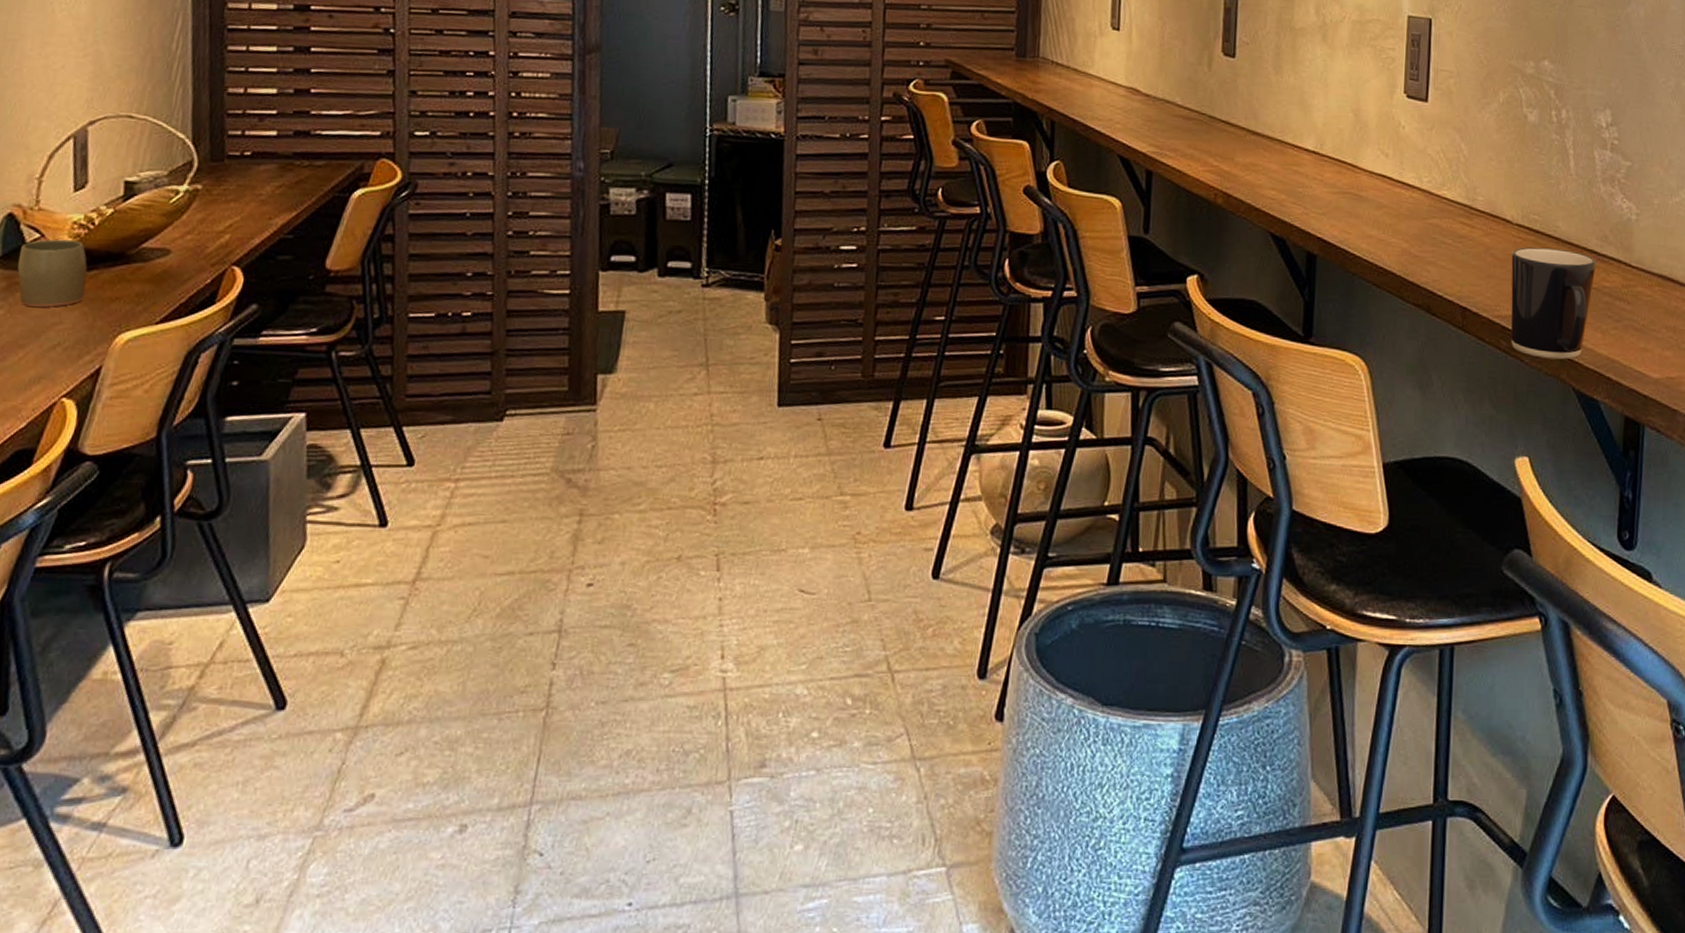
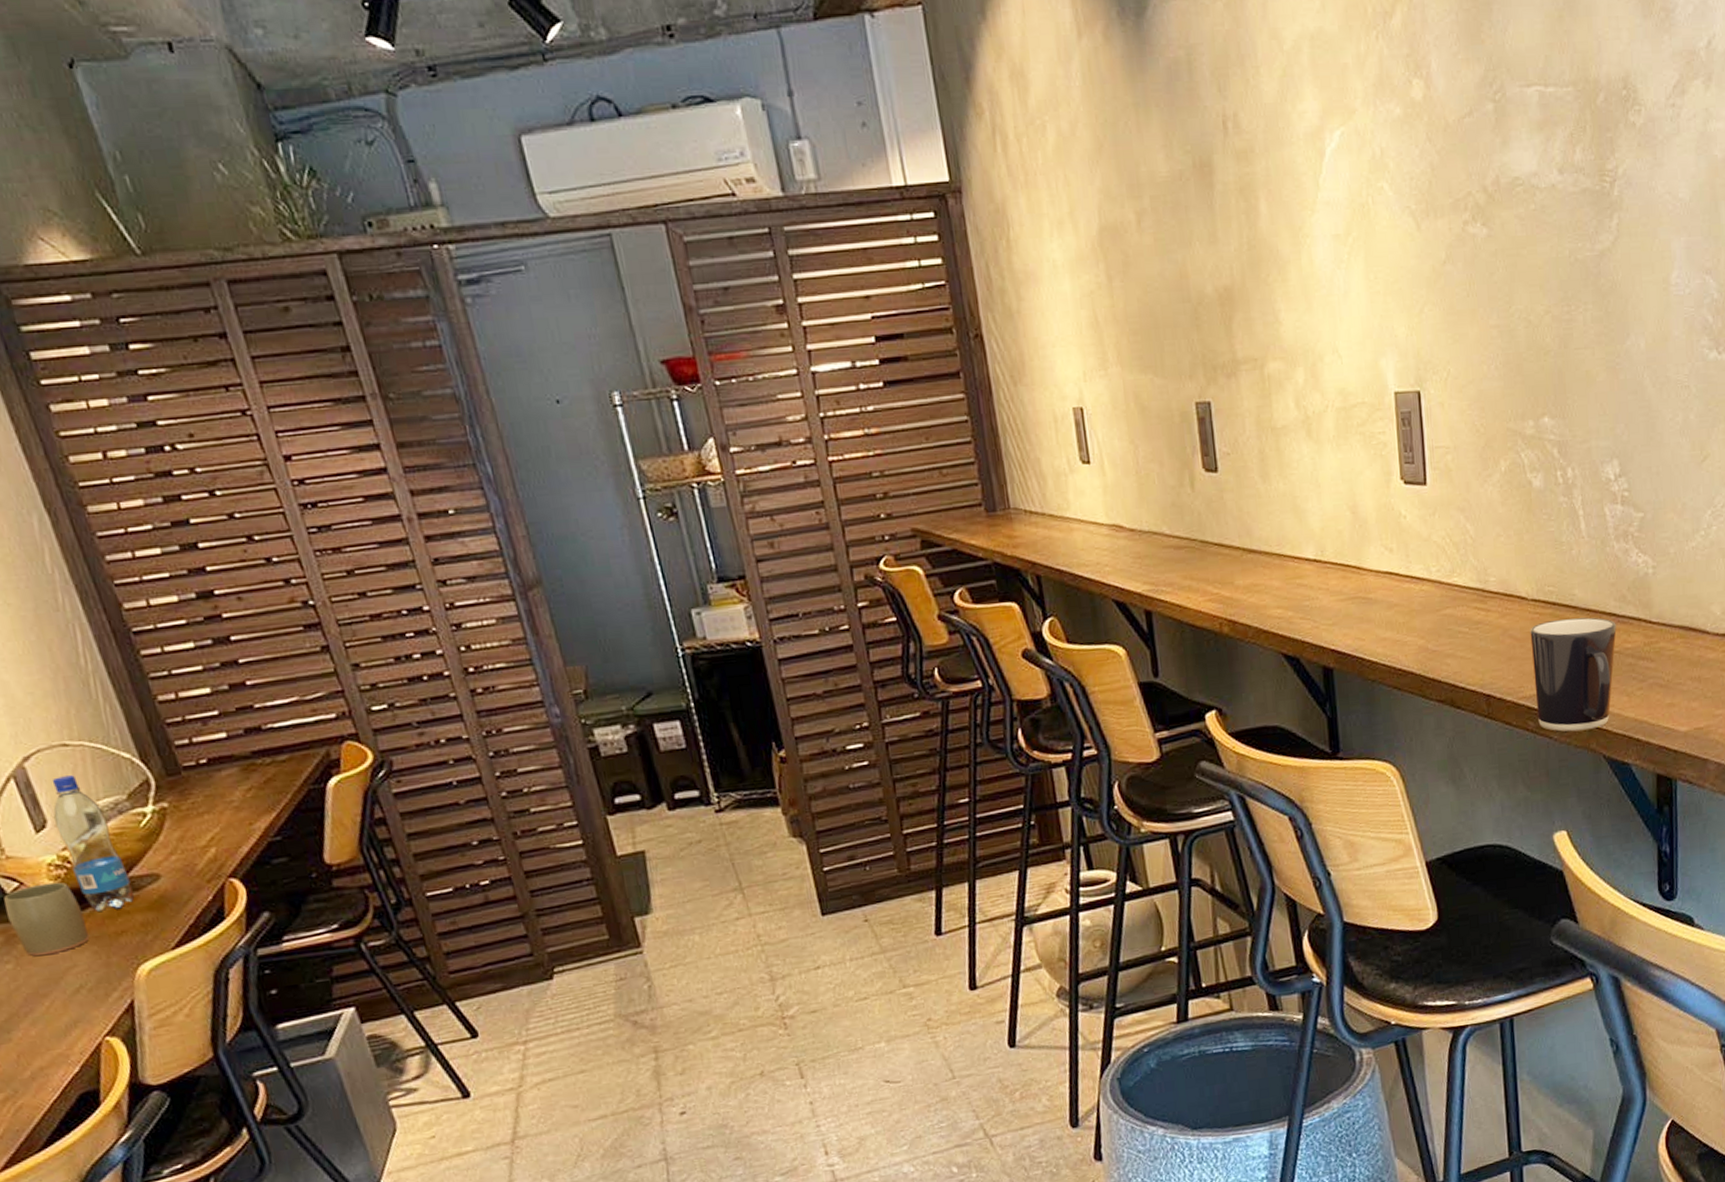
bottle: none [93,144,142,276] -> present [52,775,135,913]

